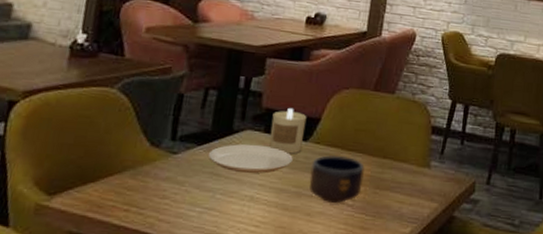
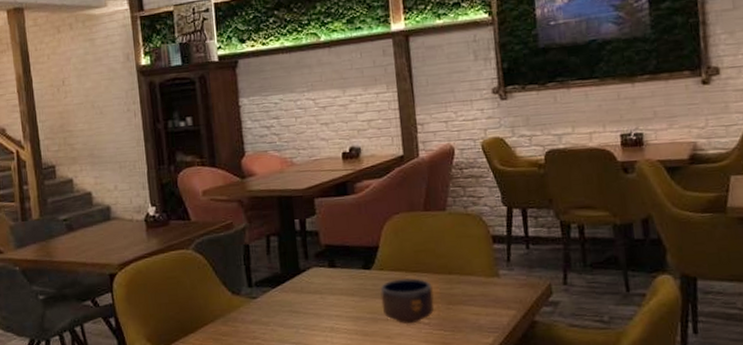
plate: present [209,144,293,174] -> none [284,279,362,307]
candle: present [269,109,307,154] -> none [332,241,367,284]

